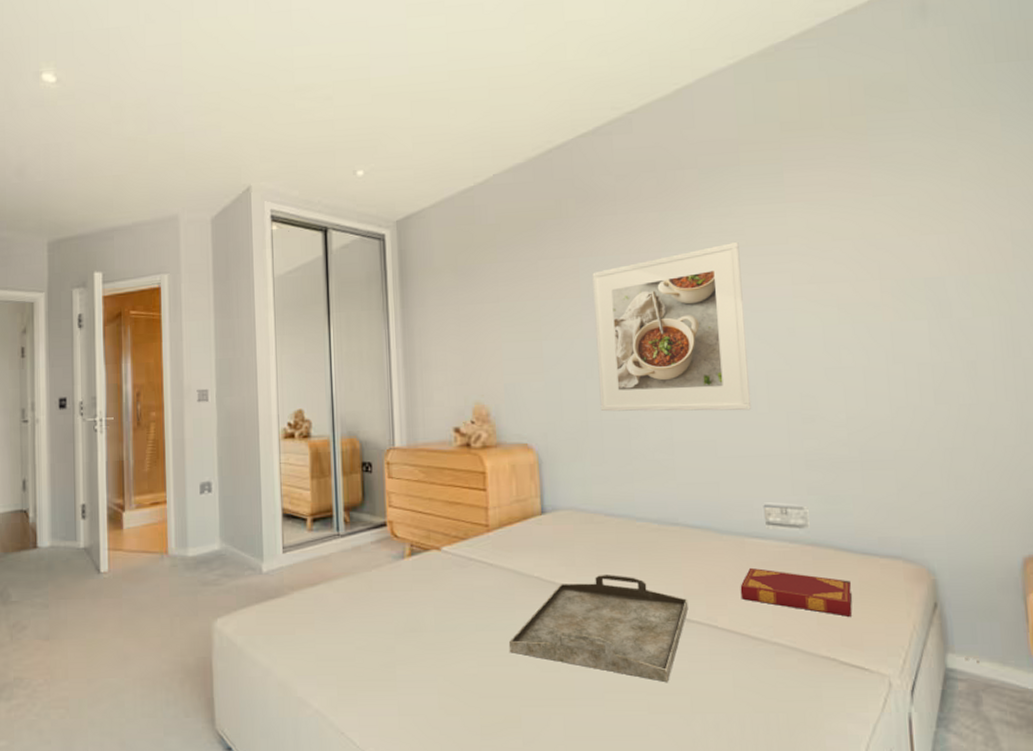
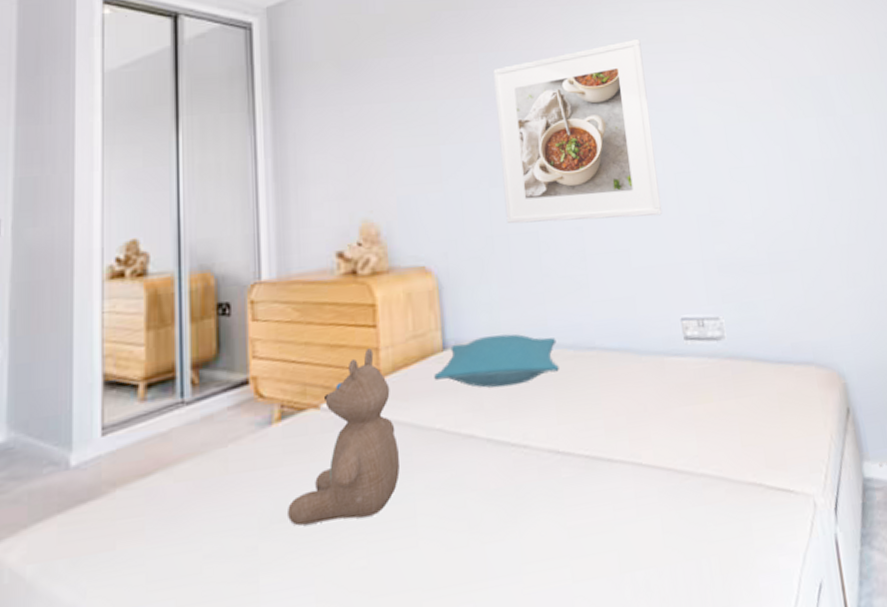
teddy bear: none [417,507,504,637] -> present [288,348,400,526]
serving tray: present [509,574,689,683] -> none [407,415,611,541]
pillow: none [533,505,644,549] -> present [434,333,559,388]
hardback book: present [740,567,853,617] -> none [662,390,774,434]

